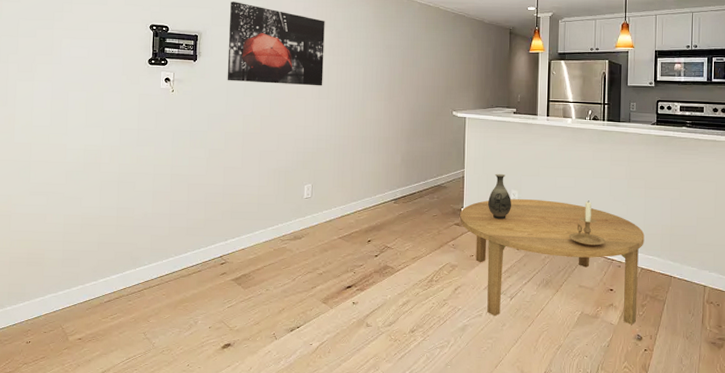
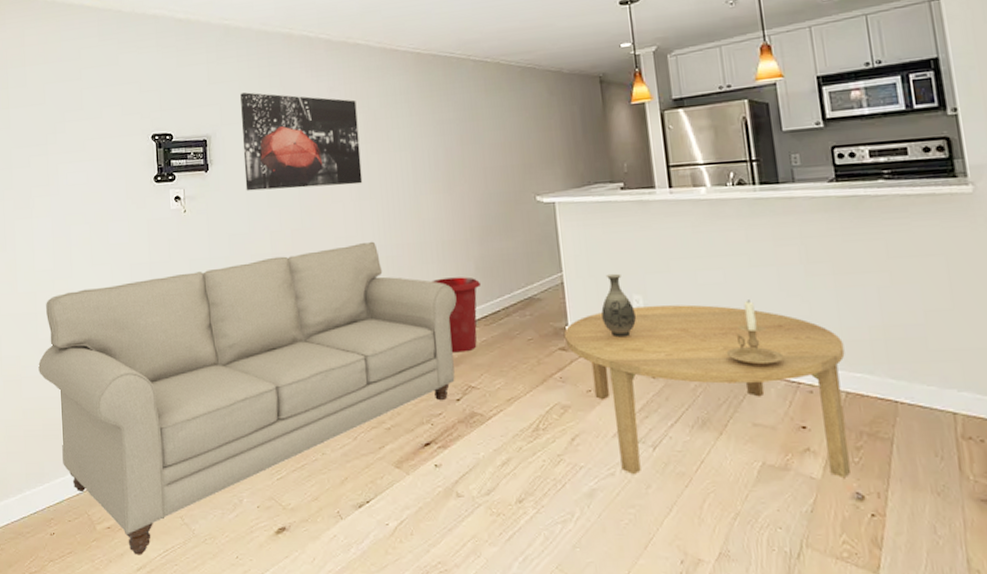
sofa: none [28,131,385,362] -> present [38,241,457,555]
waste bin: none [367,165,405,221] -> present [432,276,482,353]

